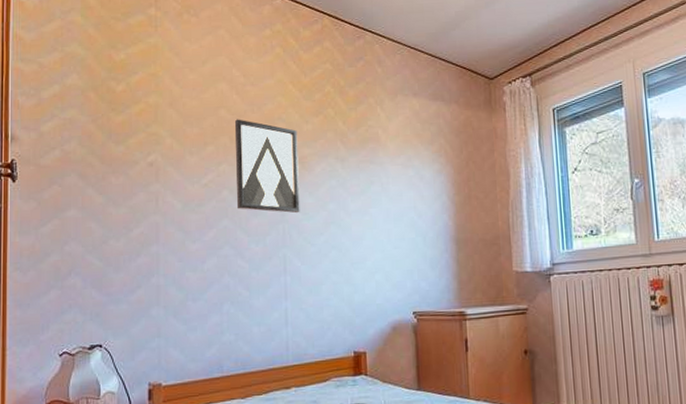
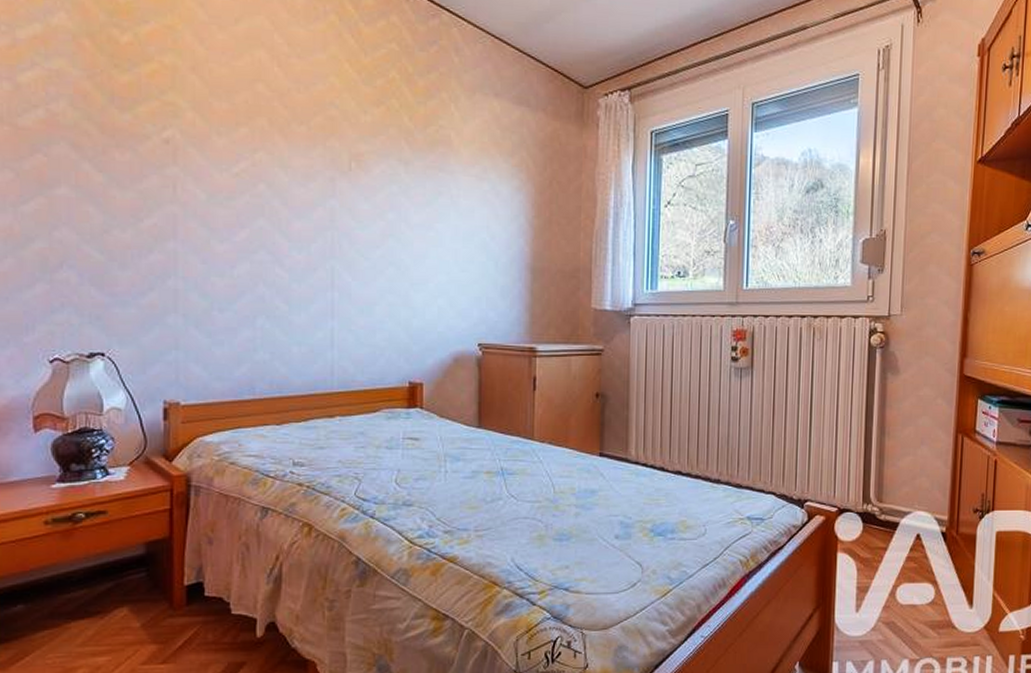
wall art: present [234,119,300,214] -> none [275,98,353,220]

